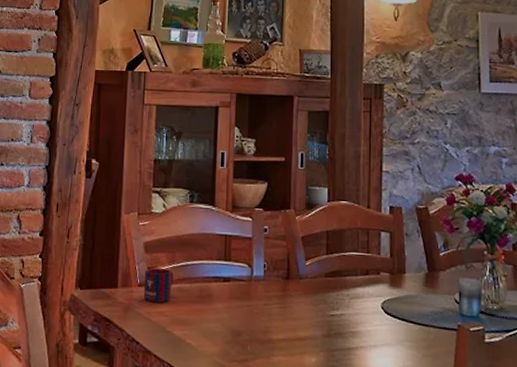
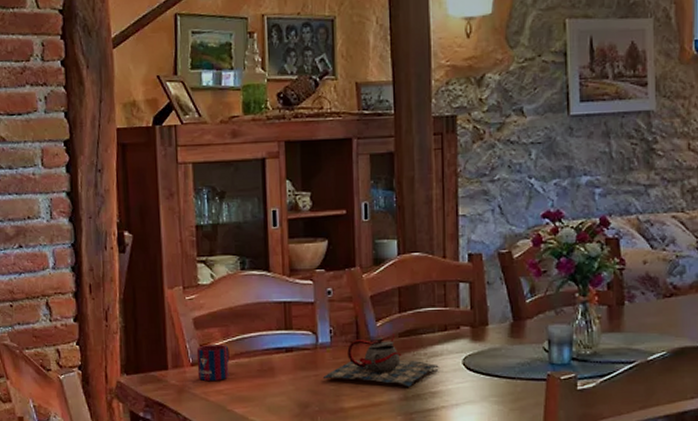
teapot: none [254,273,360,325] -> present [322,334,439,387]

